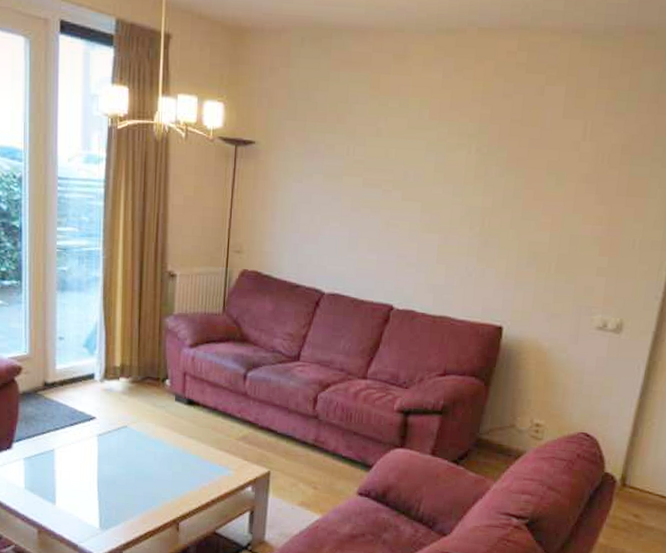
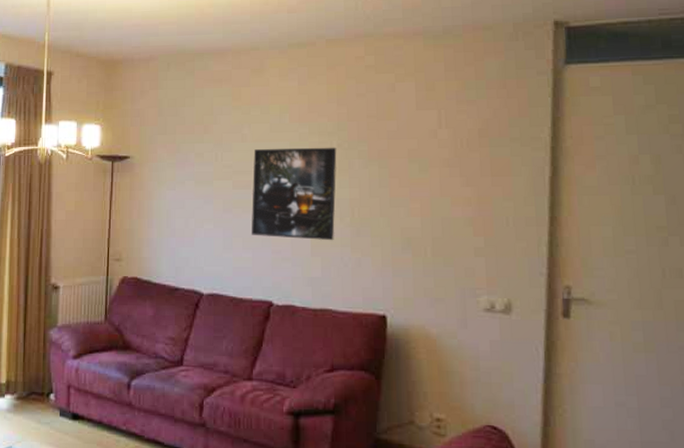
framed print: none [377,146,475,250] -> present [251,147,337,241]

